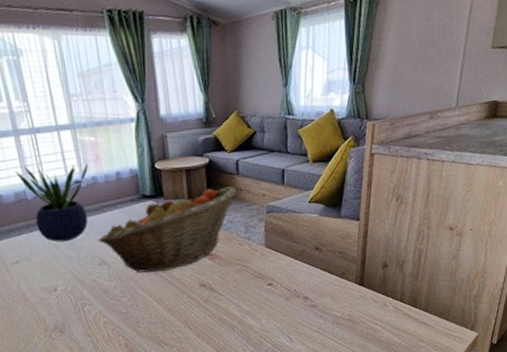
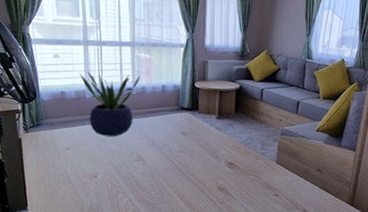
fruit basket: present [98,186,237,273] -> none [138,109,259,173]

